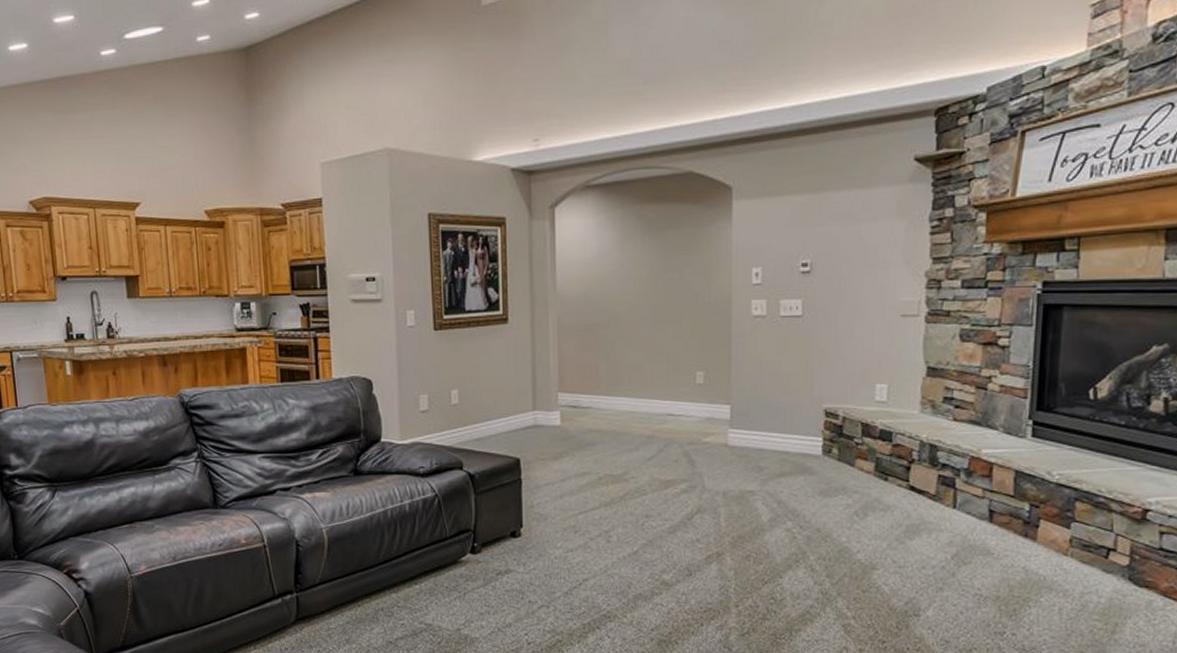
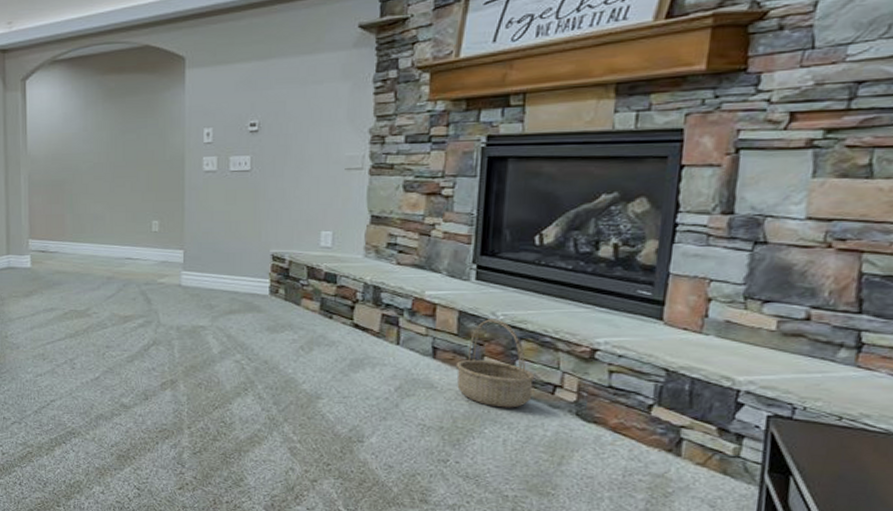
basket: none [1012,479,1090,574] -> present [455,319,536,408]

